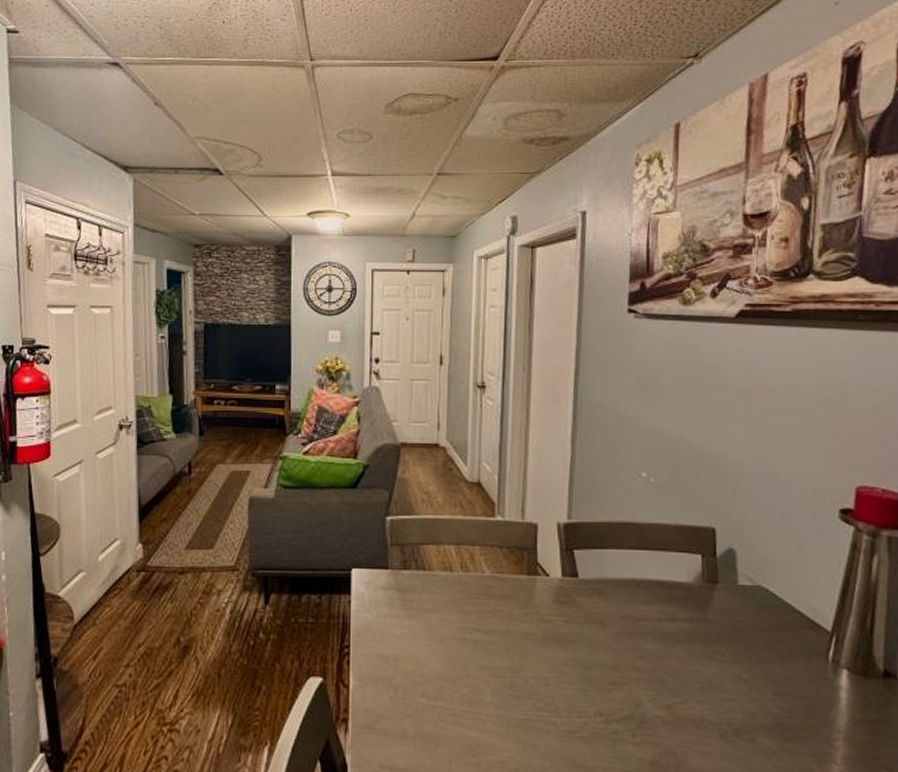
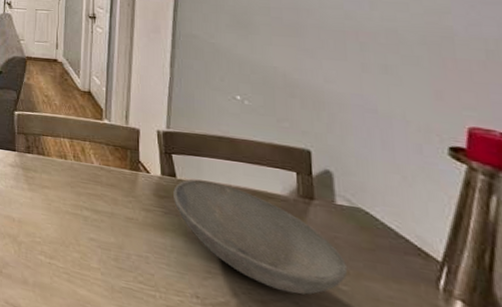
bowl: none [575,576,749,692] -> present [173,179,348,295]

